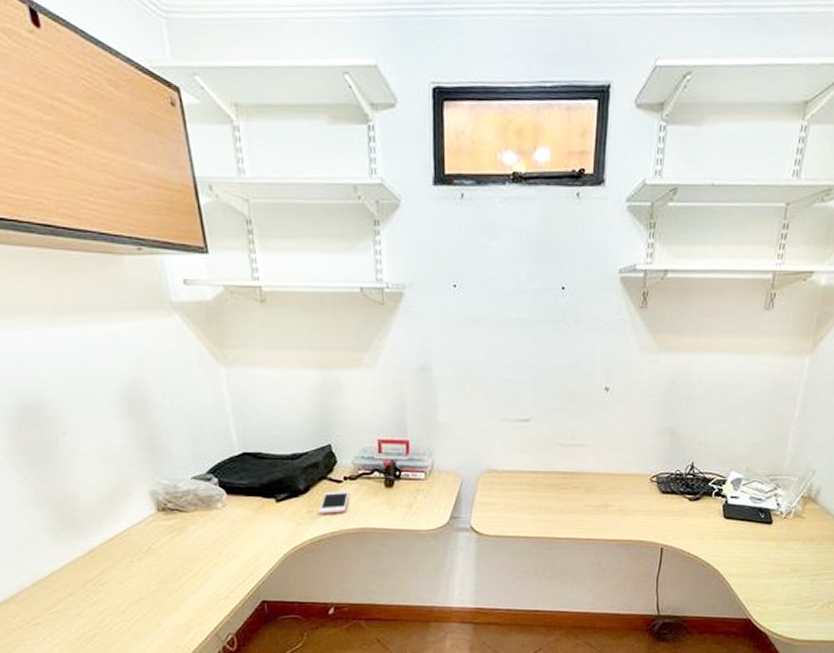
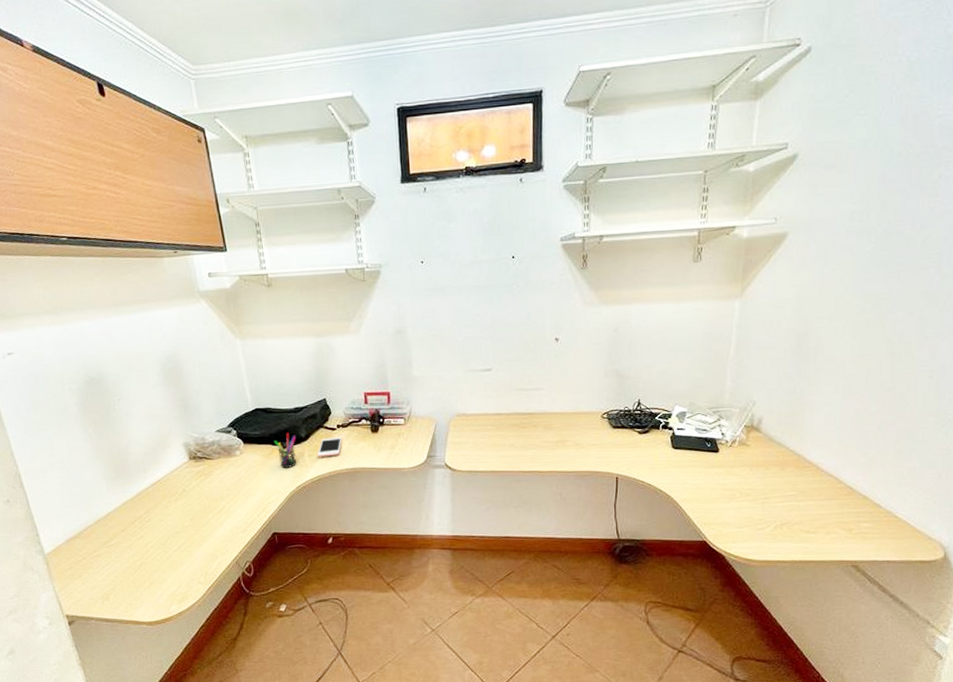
pen holder: none [265,484,294,527] -> present [274,433,297,469]

